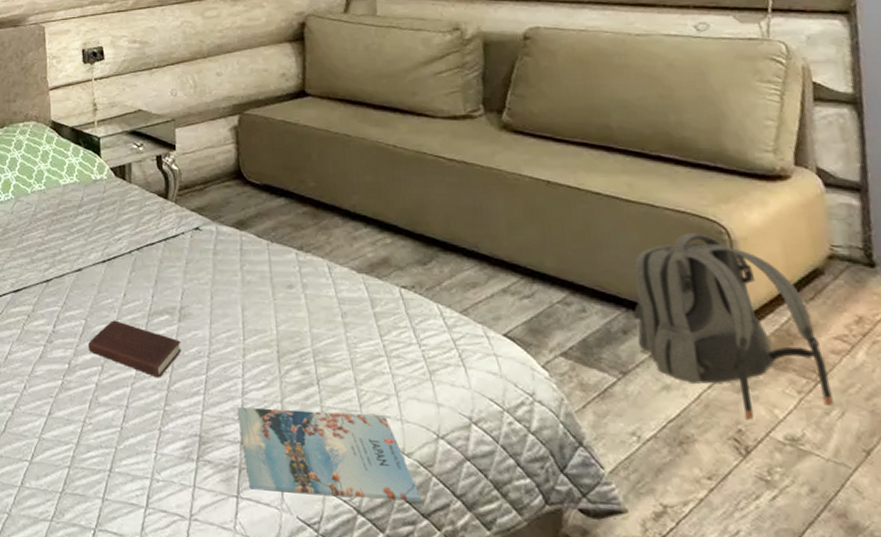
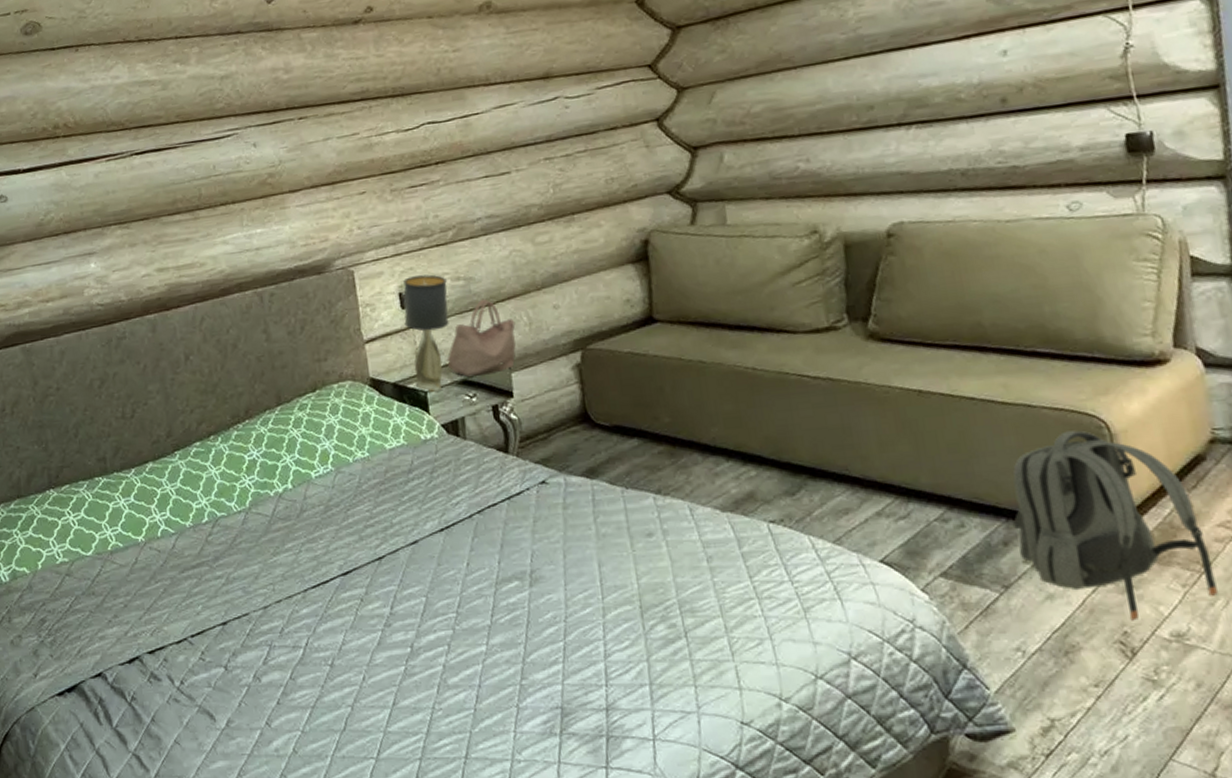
table lamp: none [85,36,125,138] -> present [403,274,449,392]
book: present [88,320,182,378] -> none [431,593,536,651]
handbag: none [119,61,182,129] -> present [447,298,516,378]
magazine: present [237,407,421,503] -> none [599,662,802,758]

